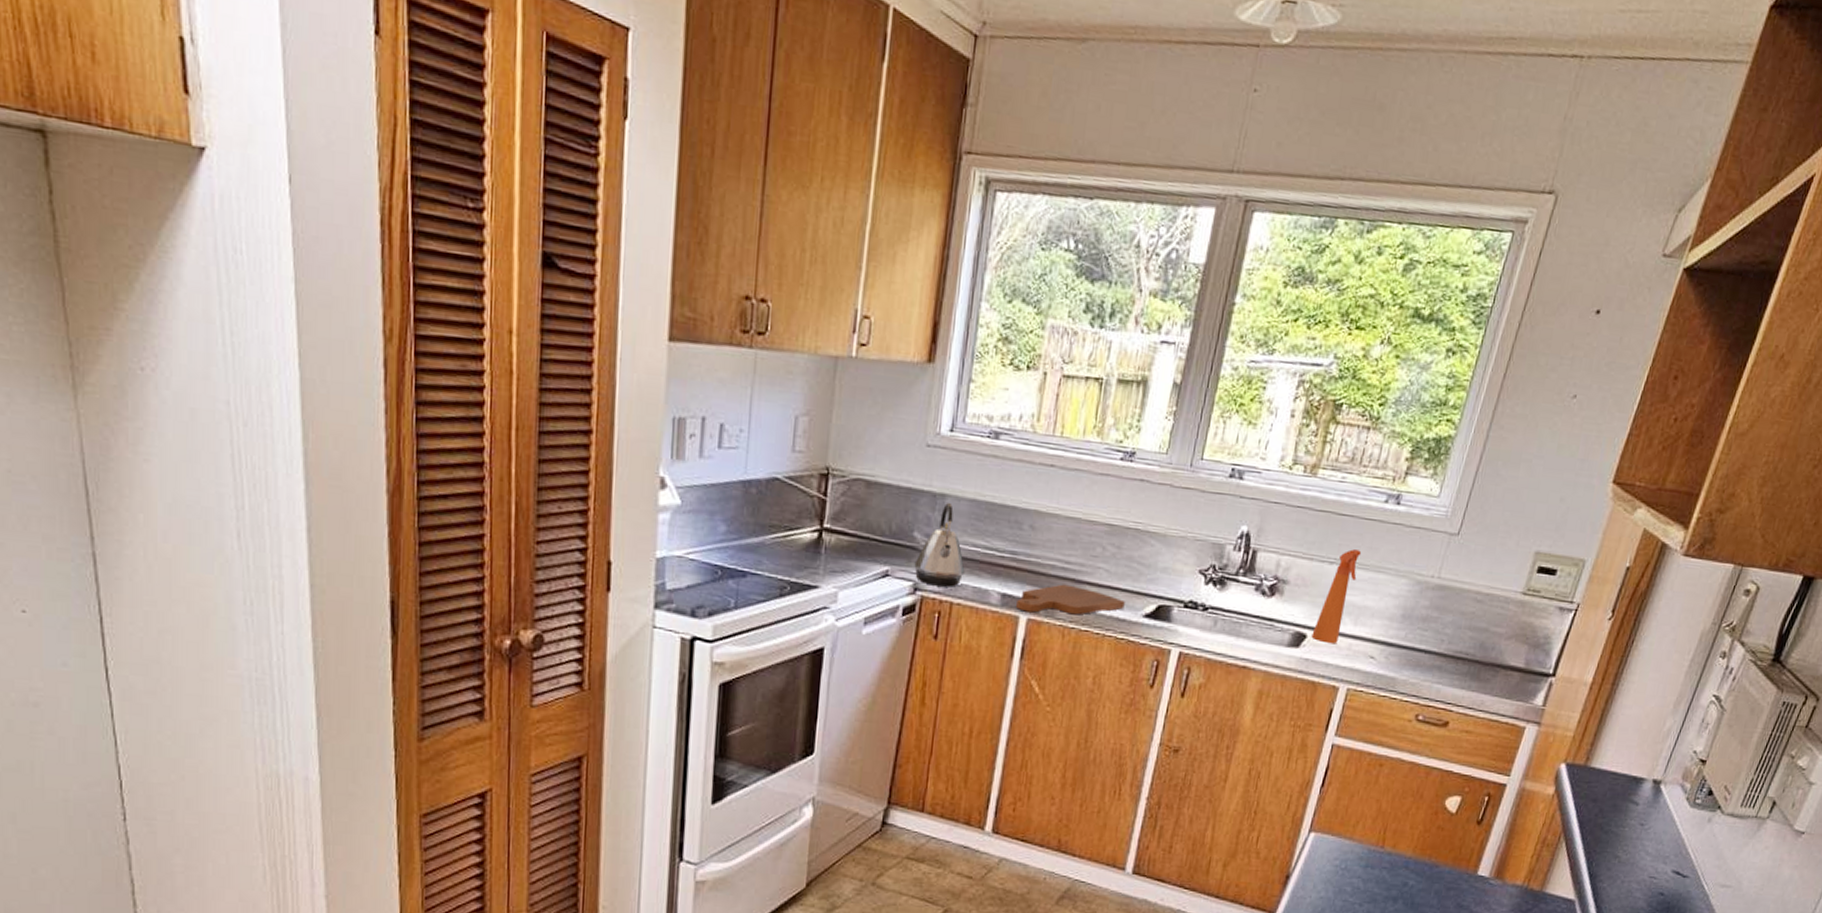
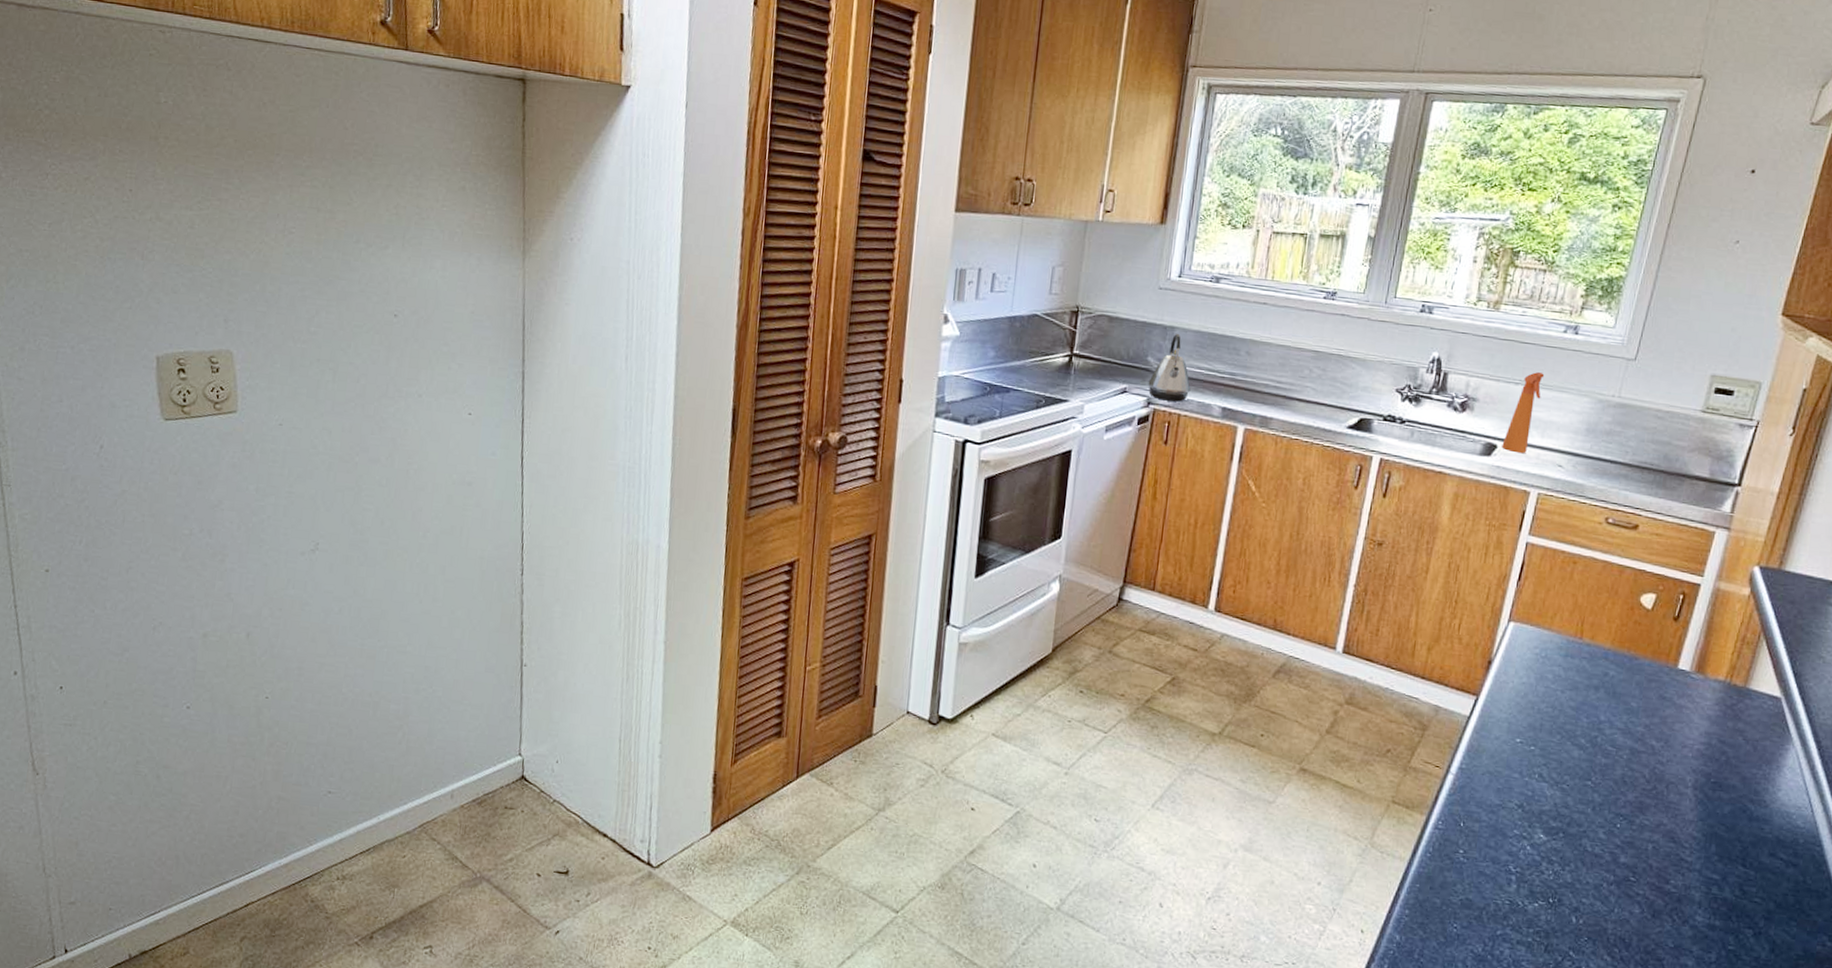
cutting board: present [1016,584,1125,615] -> none [1235,400,1330,426]

